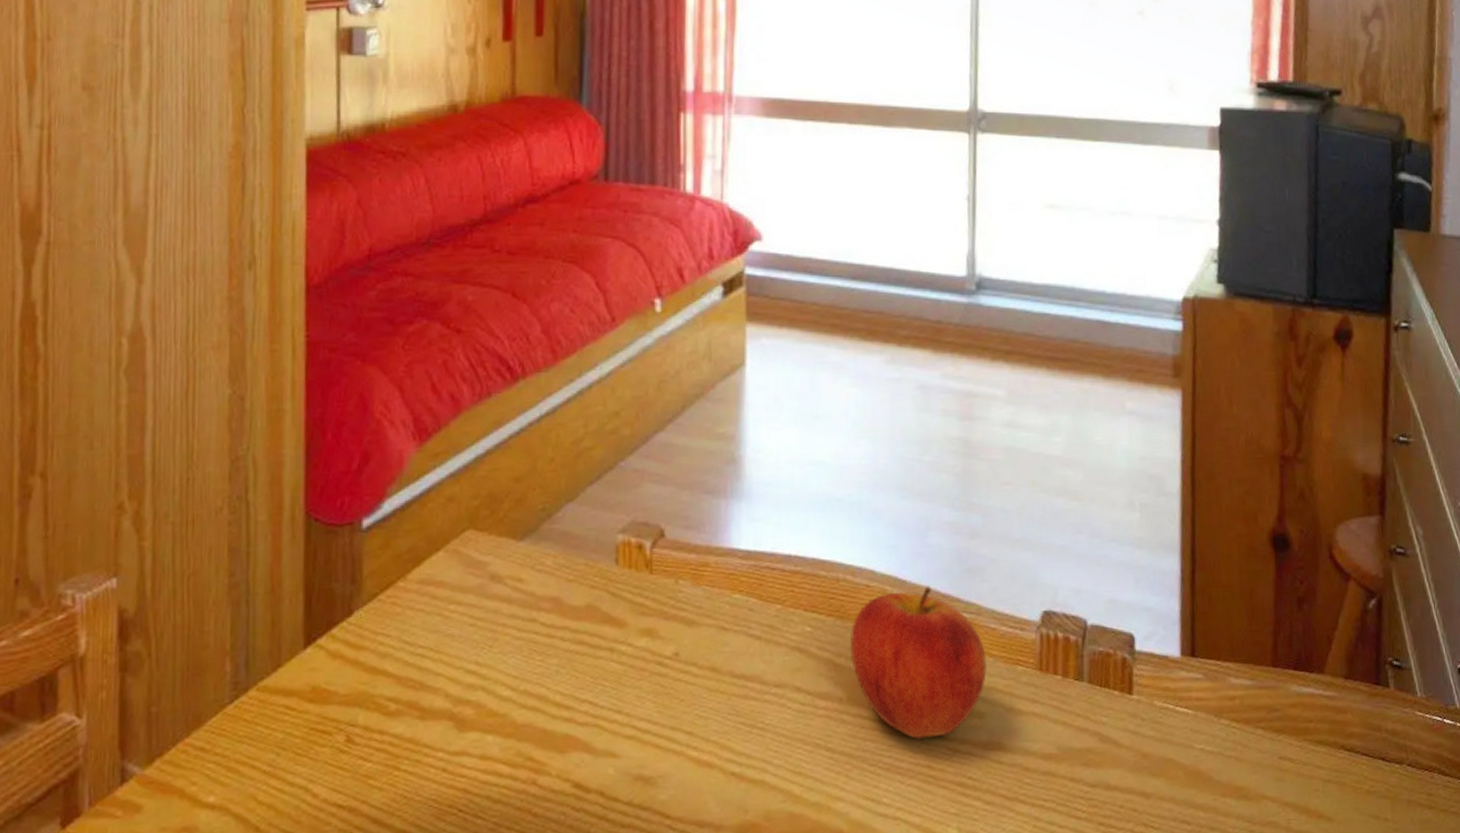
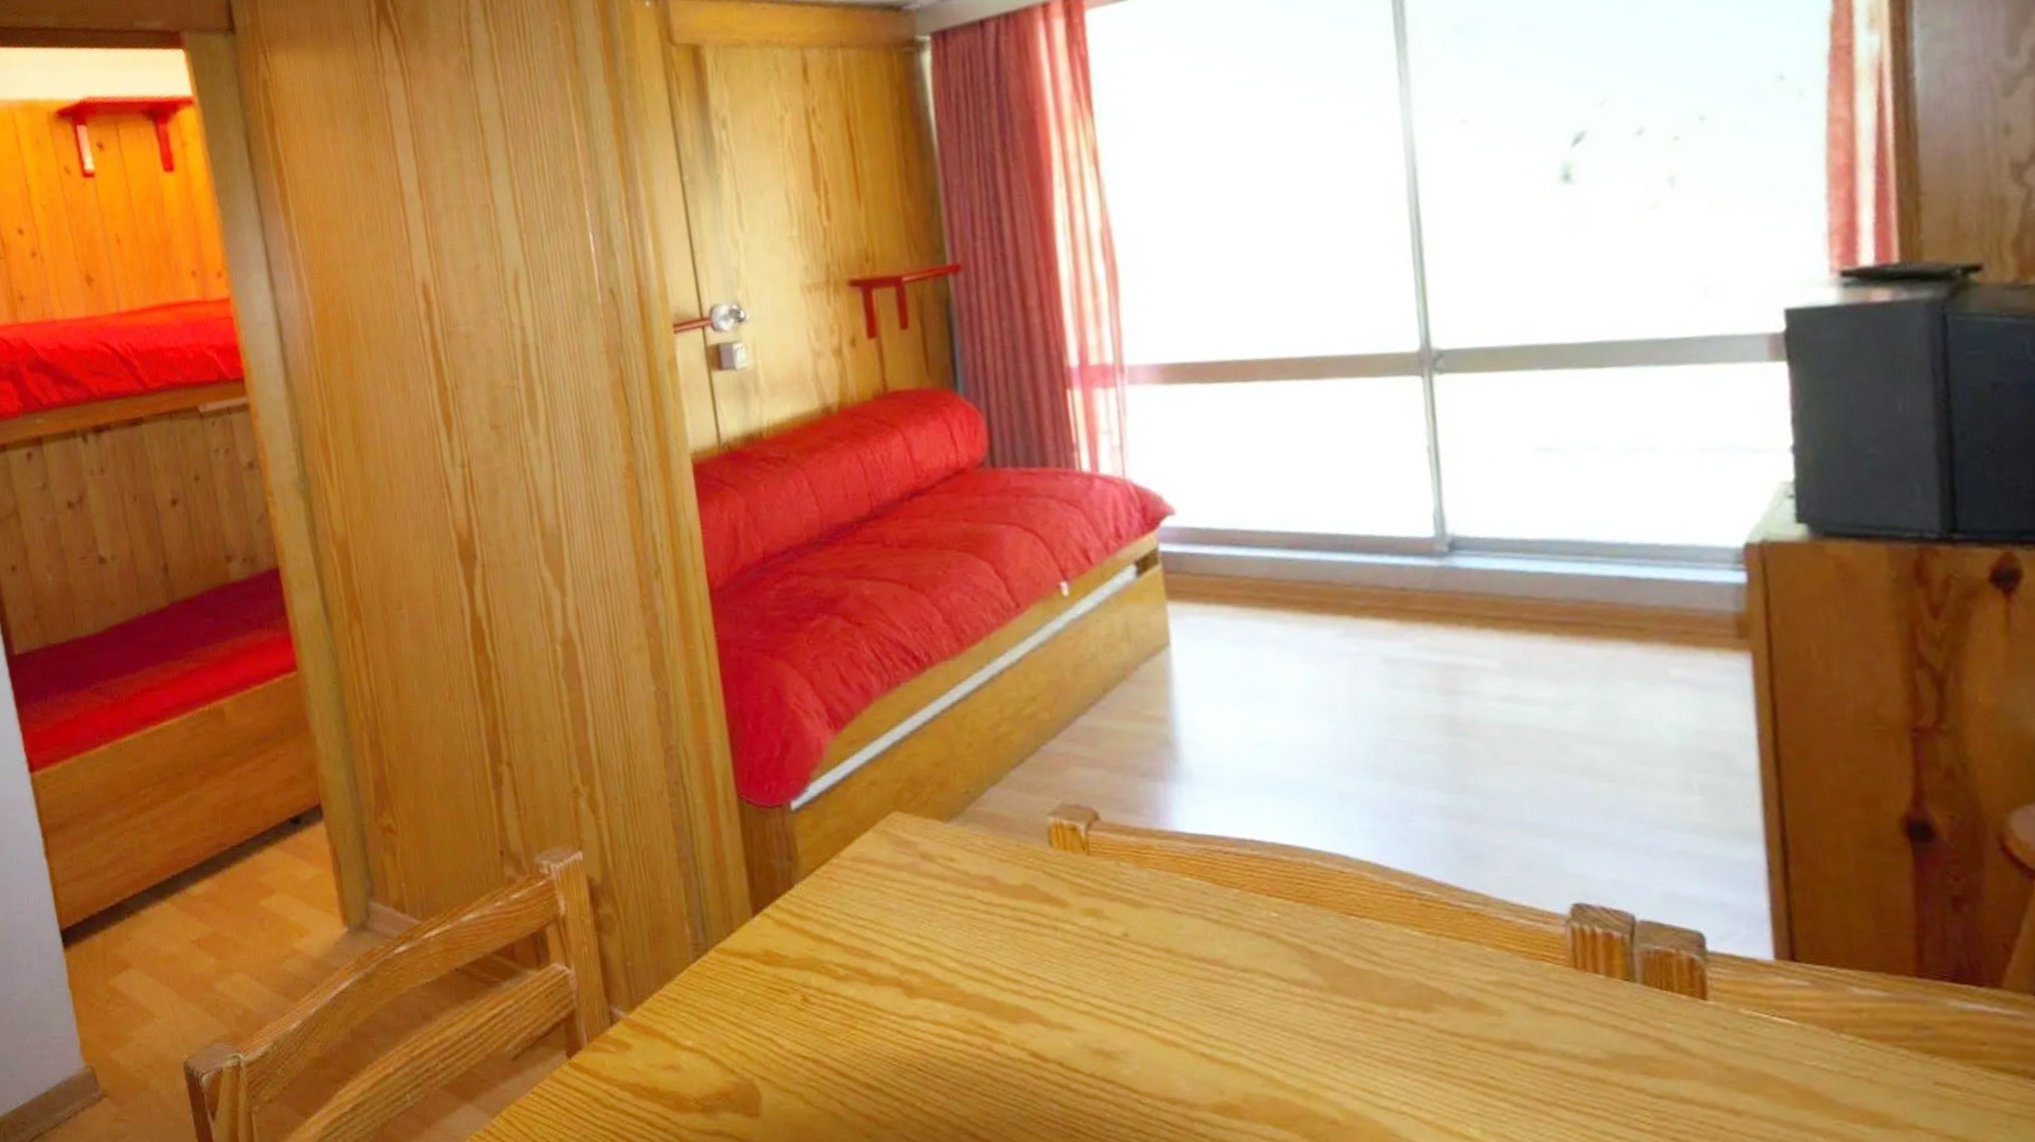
apple: present [851,586,987,739] -> none [1326,873,1503,1033]

